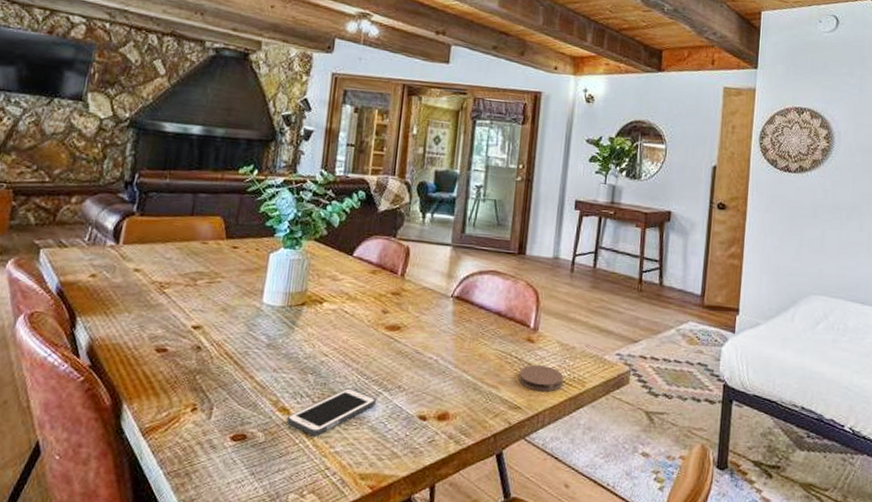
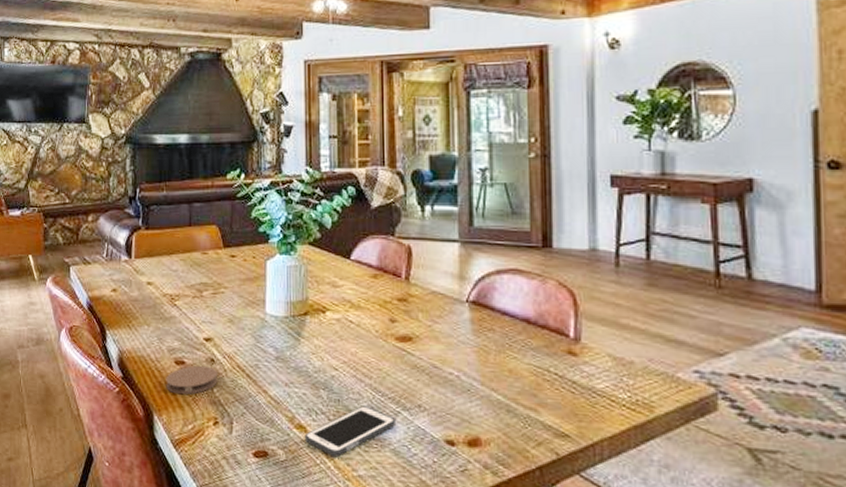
coaster: none [141,352,203,383] -> present [166,365,218,395]
coaster: present [518,364,564,392] -> none [561,383,623,418]

